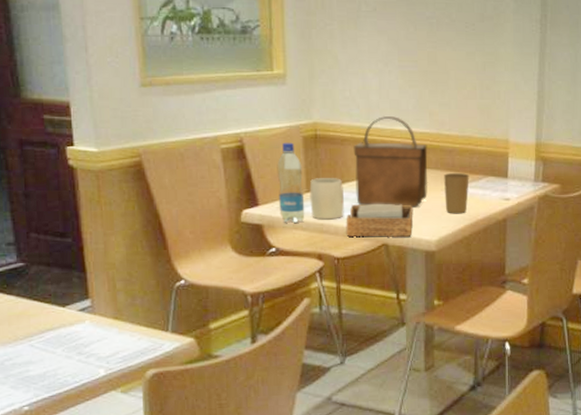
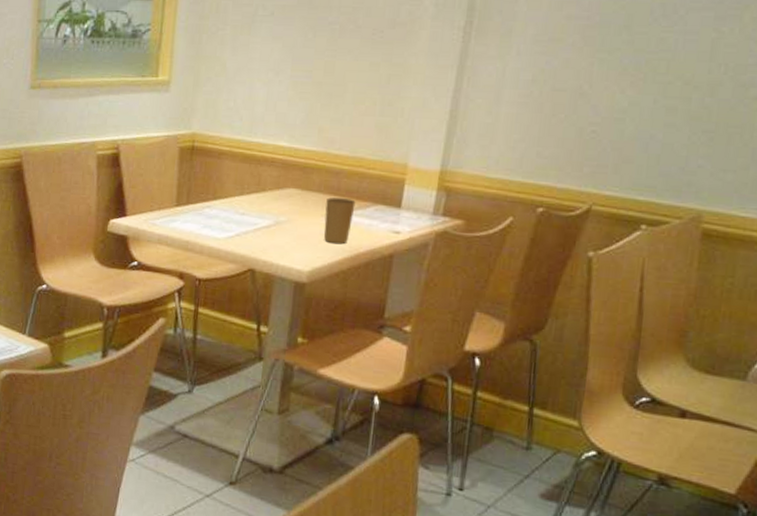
bottle: present [277,142,305,224] -> none [146,152,175,239]
mug: present [309,178,344,220] -> none [178,192,215,238]
napkin holder: present [346,203,414,237] -> none [211,223,288,264]
handbag: present [353,115,428,208] -> none [227,129,312,233]

